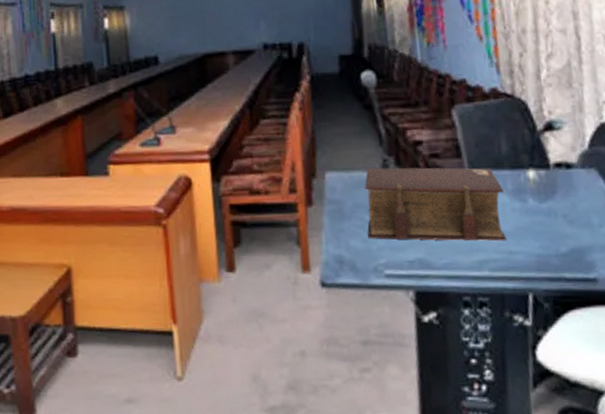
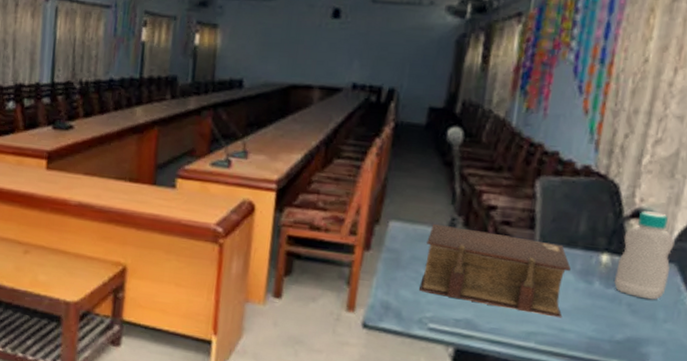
bottle: none [543,122,593,208] -> present [614,211,675,300]

